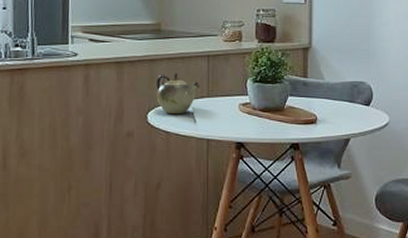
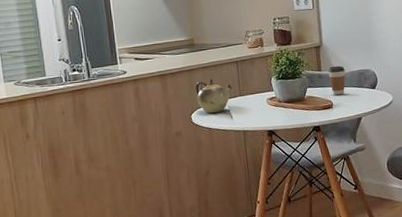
coffee cup: none [316,73,336,109] -> present [328,65,346,96]

